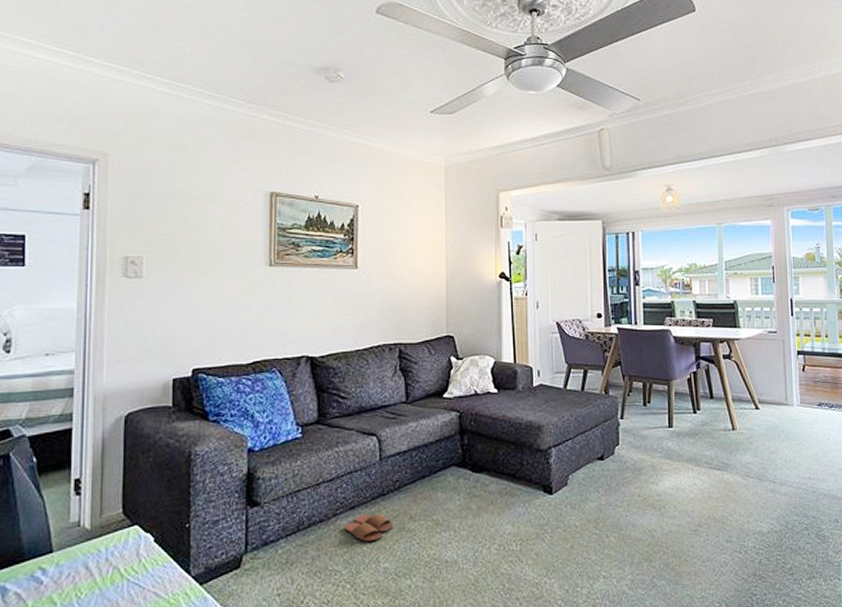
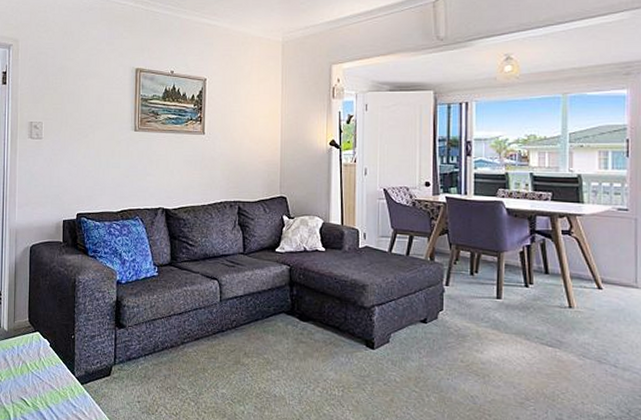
slipper: present [345,514,393,542] -> none [191,346,230,369]

